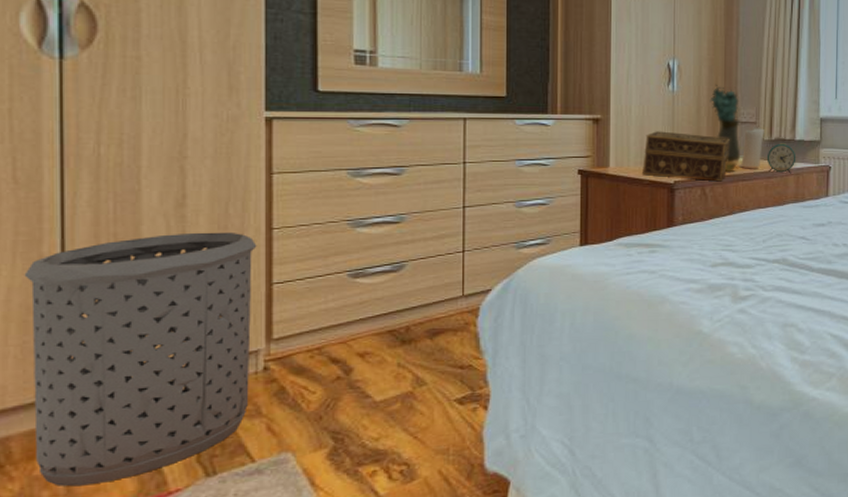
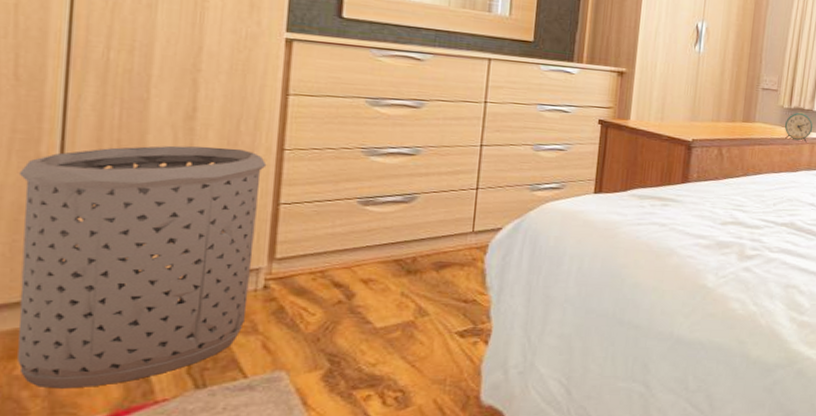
decorative box: present [642,131,730,182] -> none [662,89,750,144]
vase: present [710,84,742,173] -> none [734,49,763,136]
candle: present [738,127,764,169] -> none [756,94,785,135]

